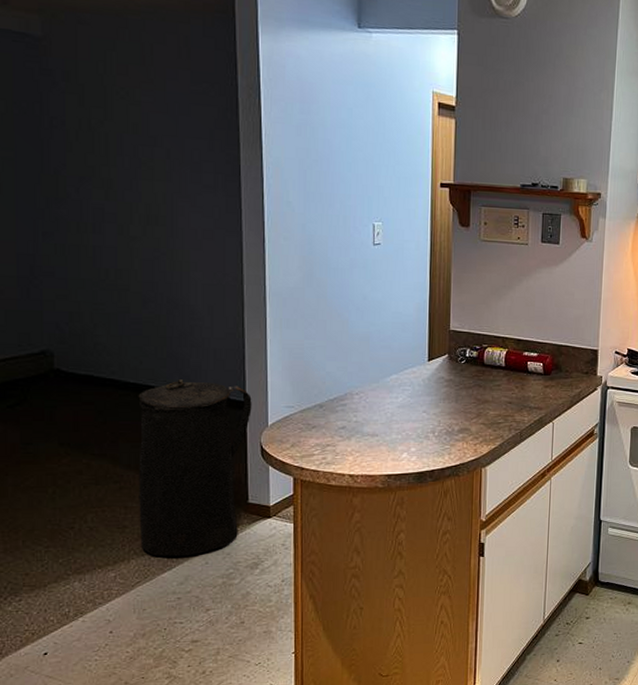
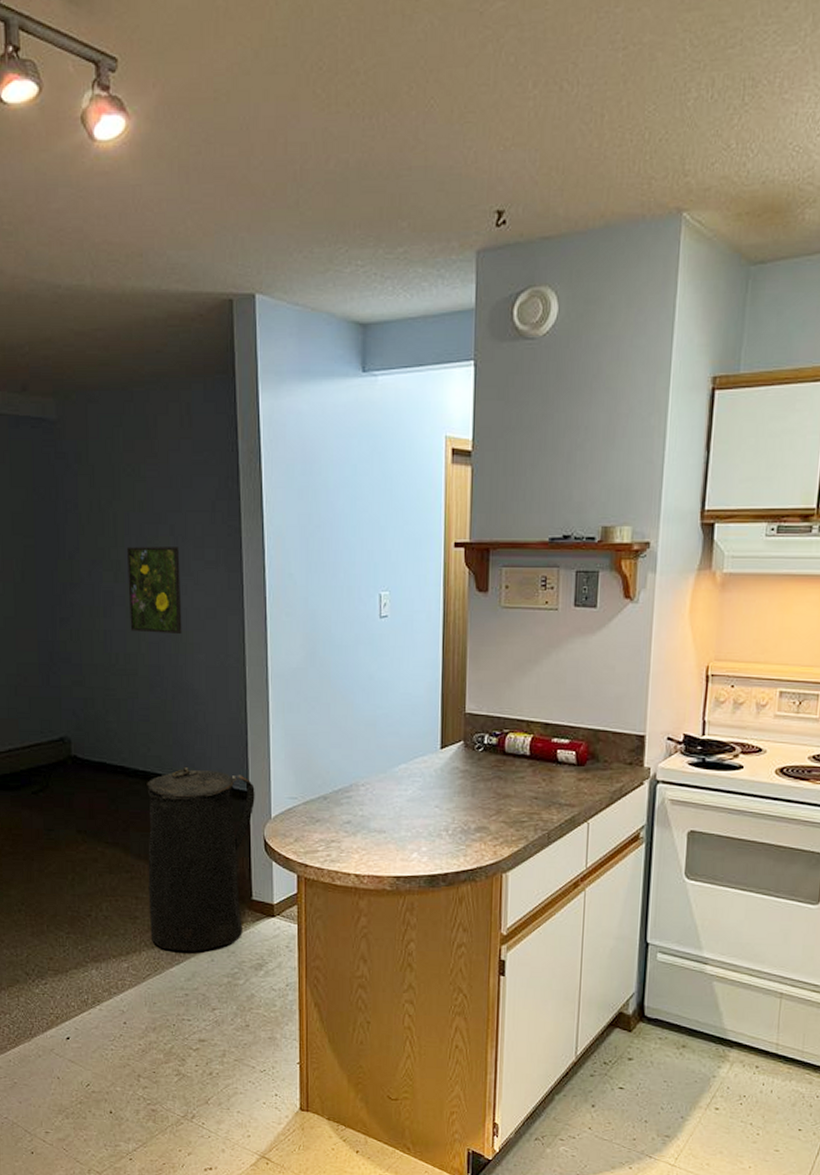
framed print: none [118,166,178,252] -> present [126,546,182,634]

